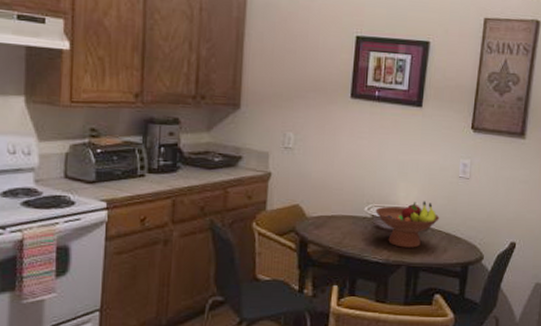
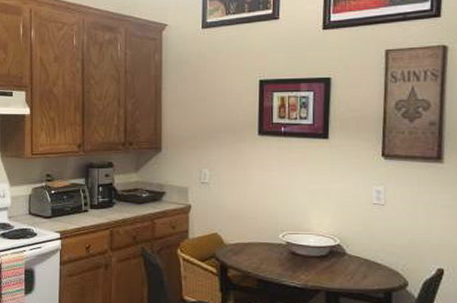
fruit bowl: present [375,201,440,248] -> none [290,228,356,274]

